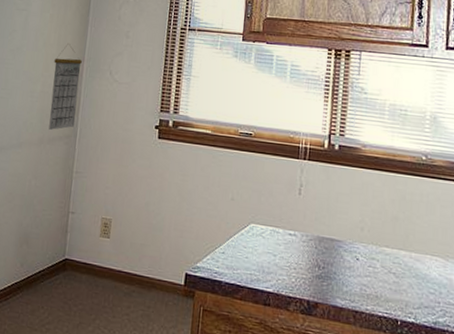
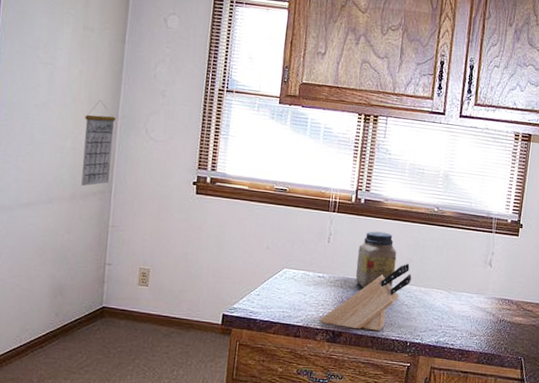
knife block: none [292,222,399,305] -> present [320,263,412,331]
jar: none [331,182,380,251] -> present [355,231,397,288]

